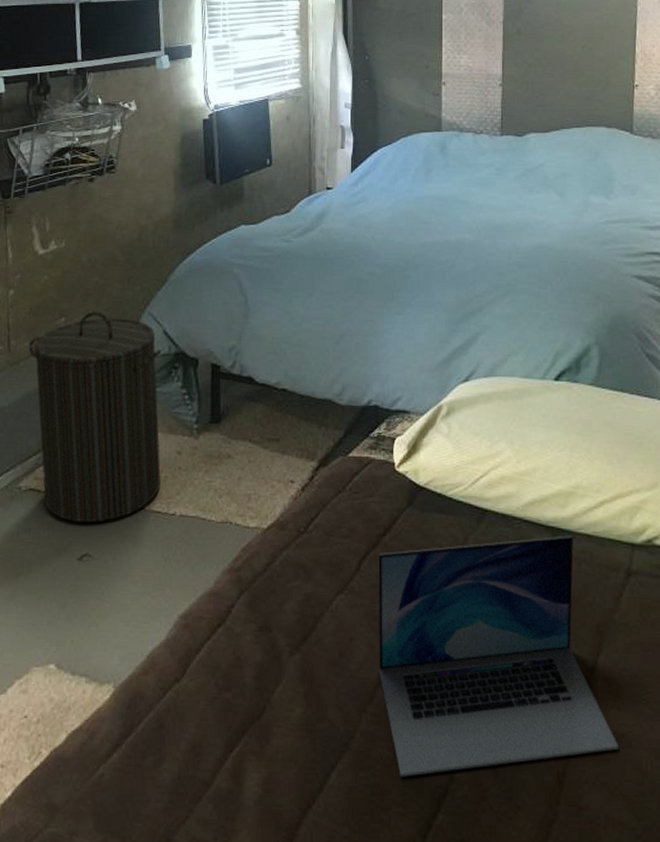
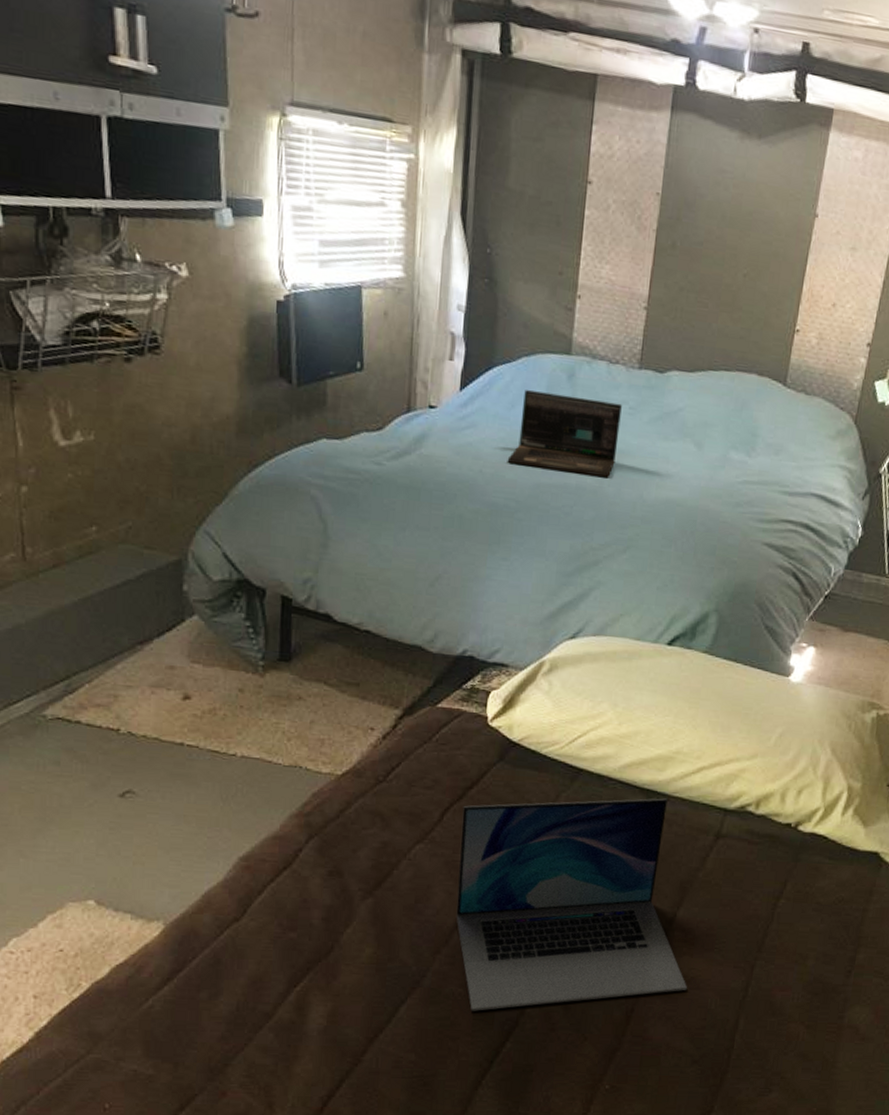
laundry hamper: present [28,311,162,523] -> none [49,522,221,759]
laptop: none [395,165,489,232] -> present [507,390,622,478]

